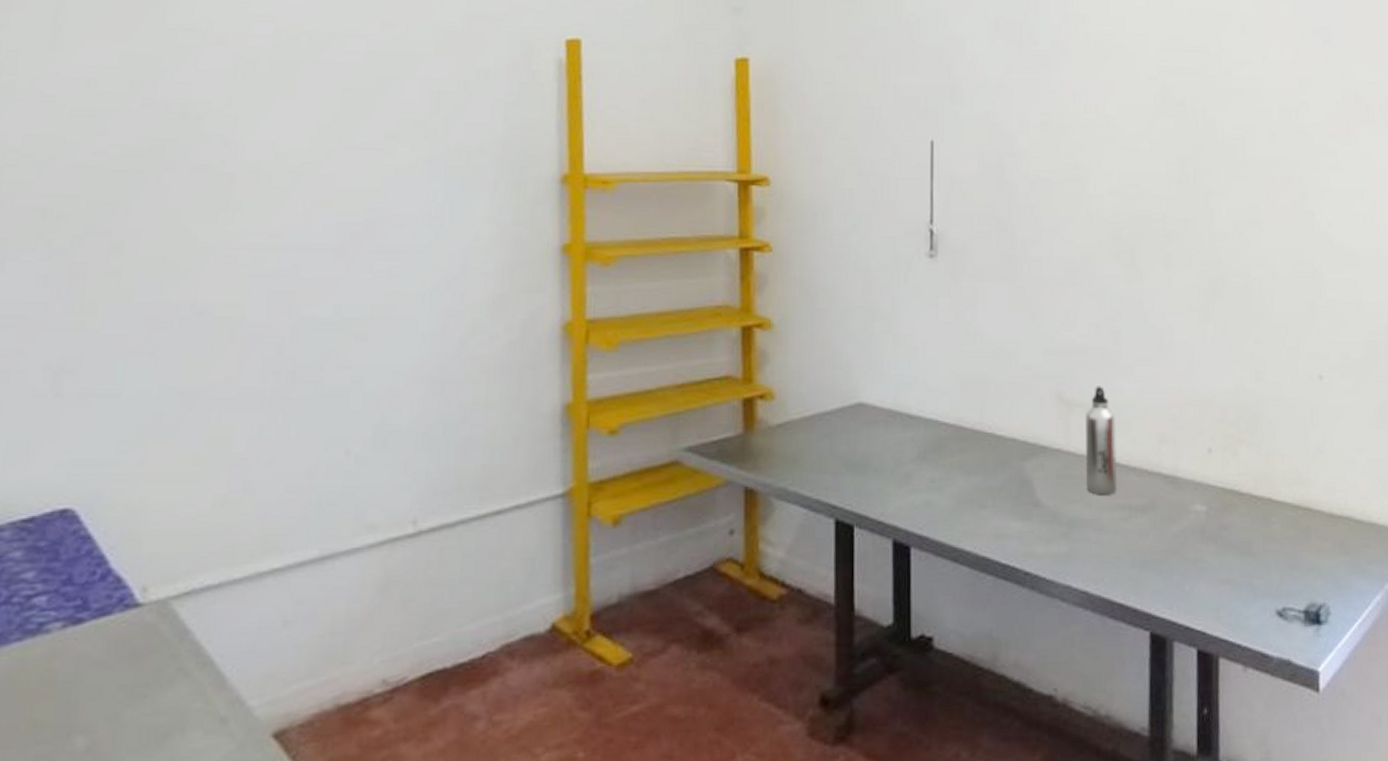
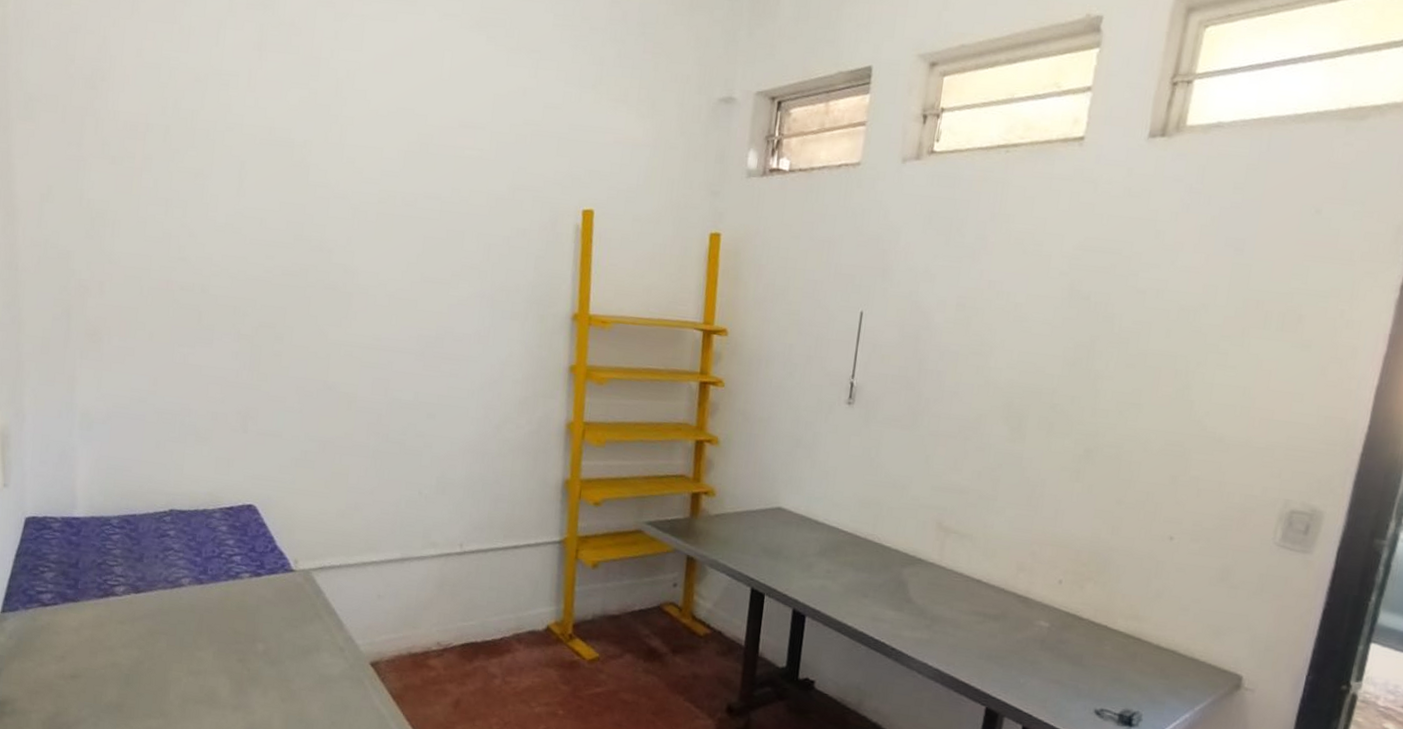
water bottle: present [1085,386,1117,495] -> none [951,519,984,603]

